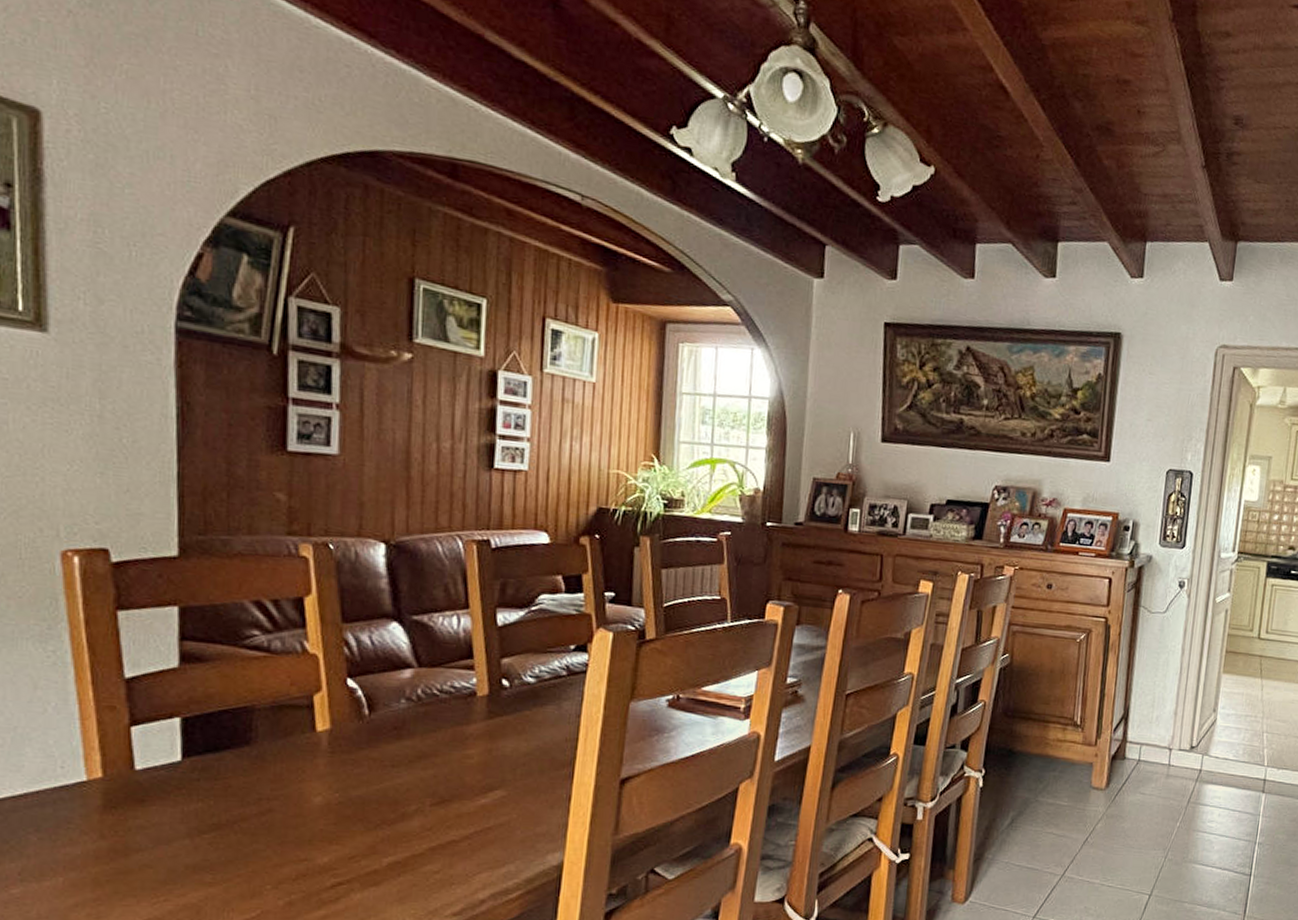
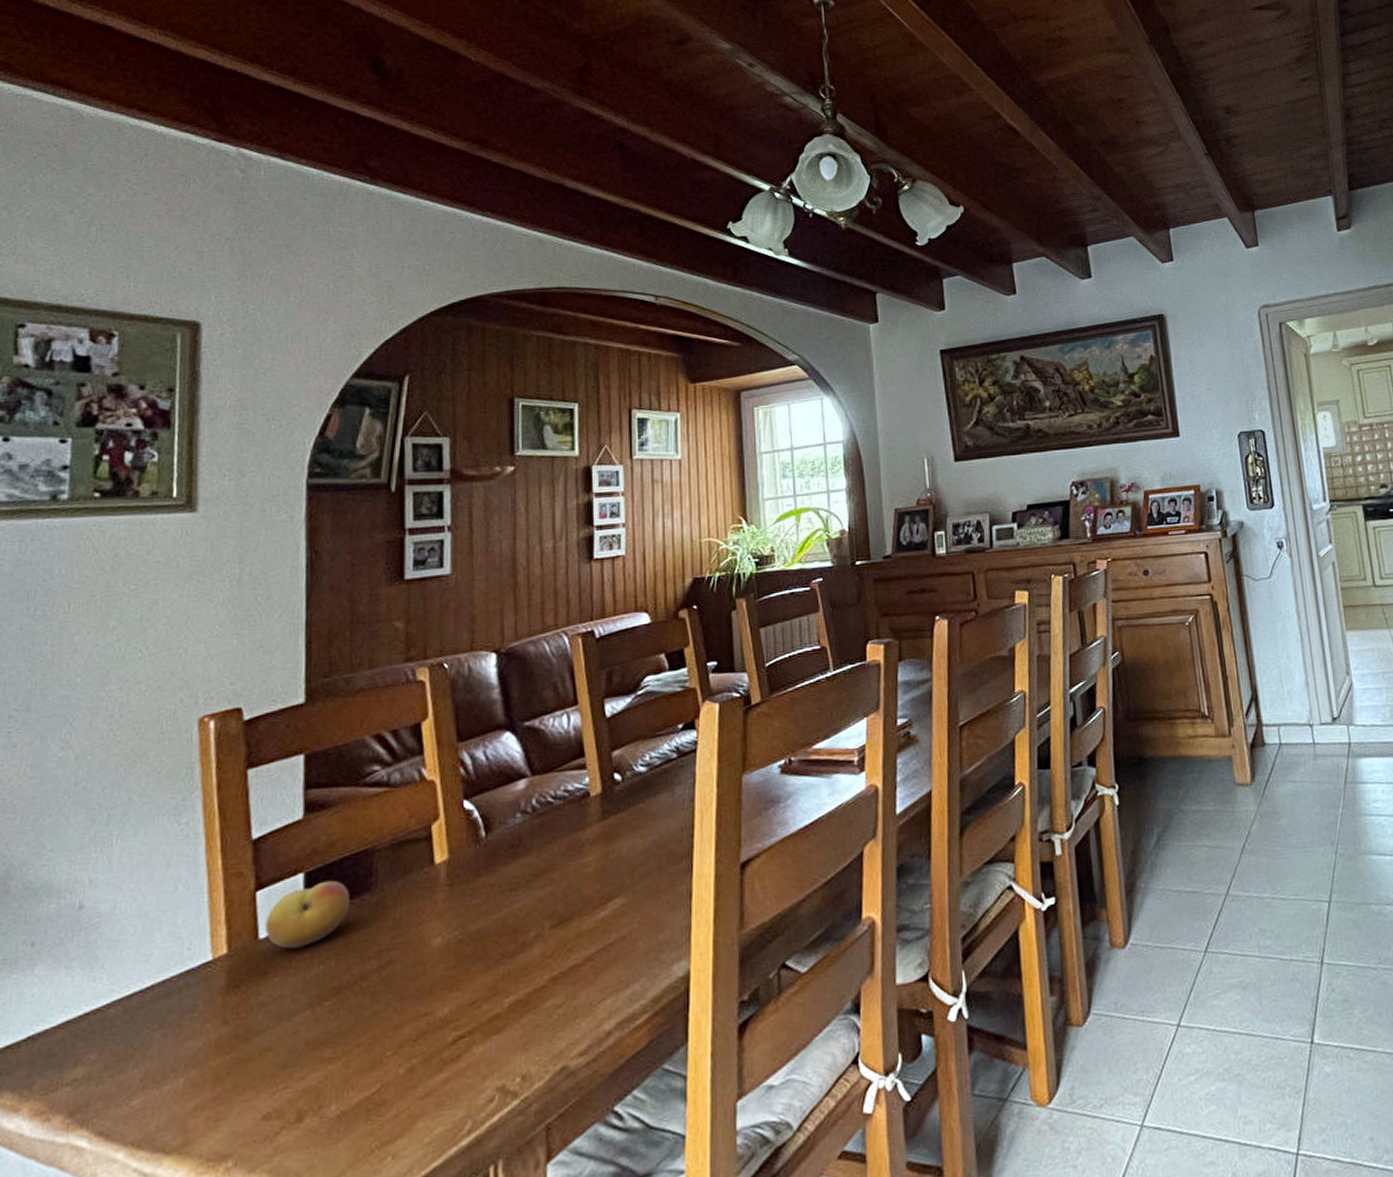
fruit: none [141,728,229,784] -> present [265,880,350,949]

